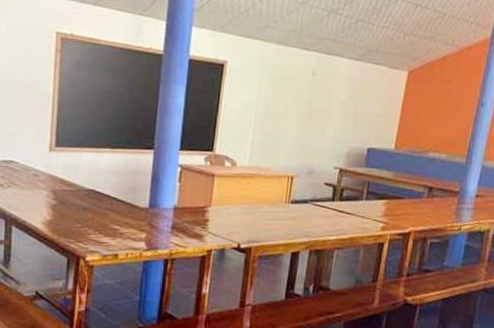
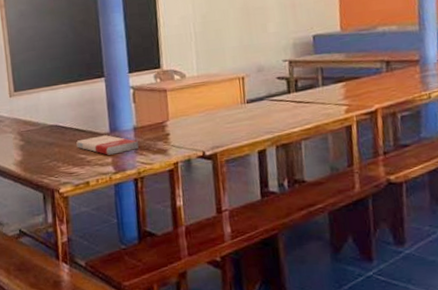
book: none [112,209,176,231] -> present [76,135,139,155]

